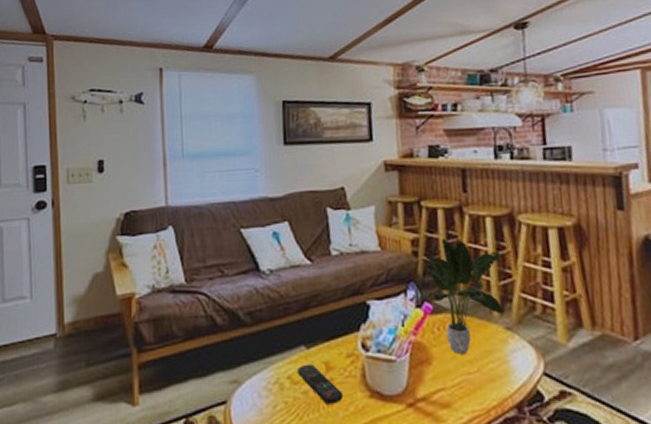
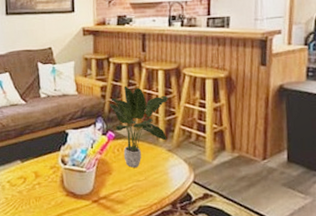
remote control: present [297,364,344,404] -> none [15,173,48,200]

